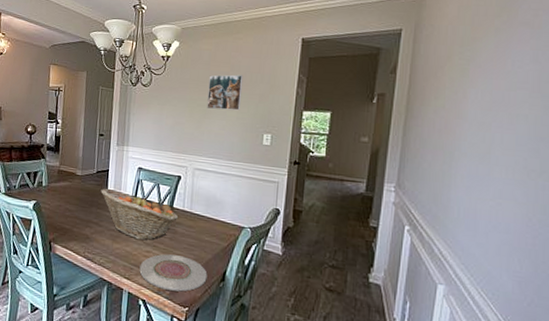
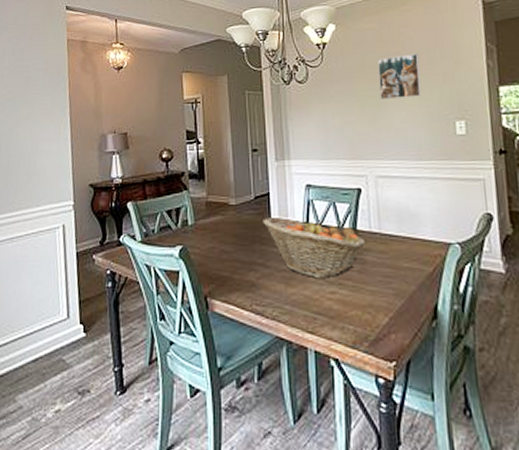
plate: present [139,254,208,292] -> none [325,292,415,341]

